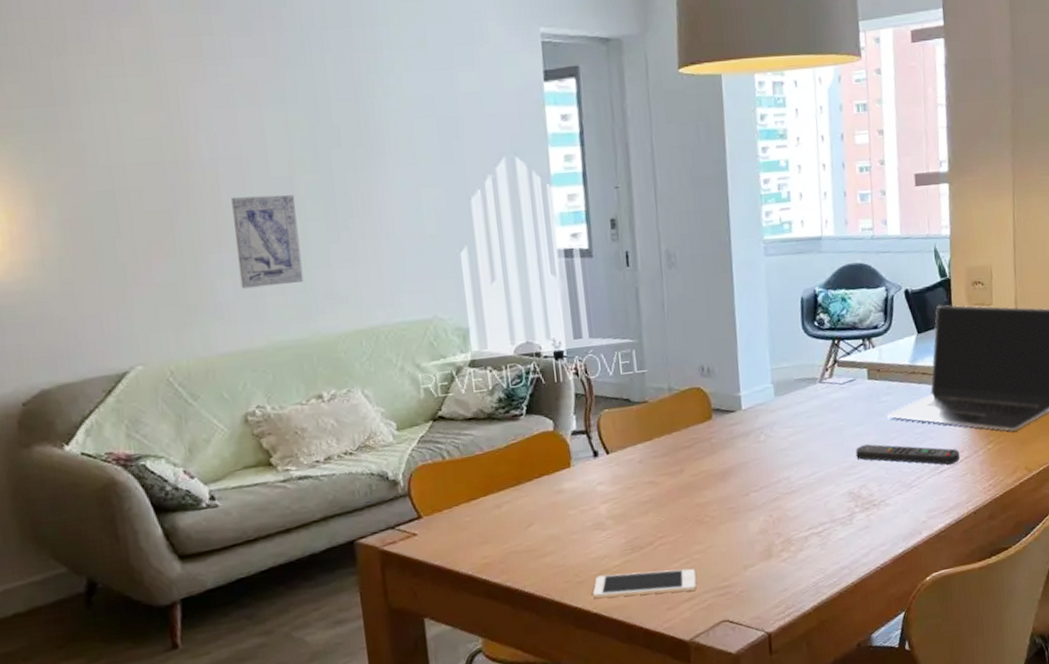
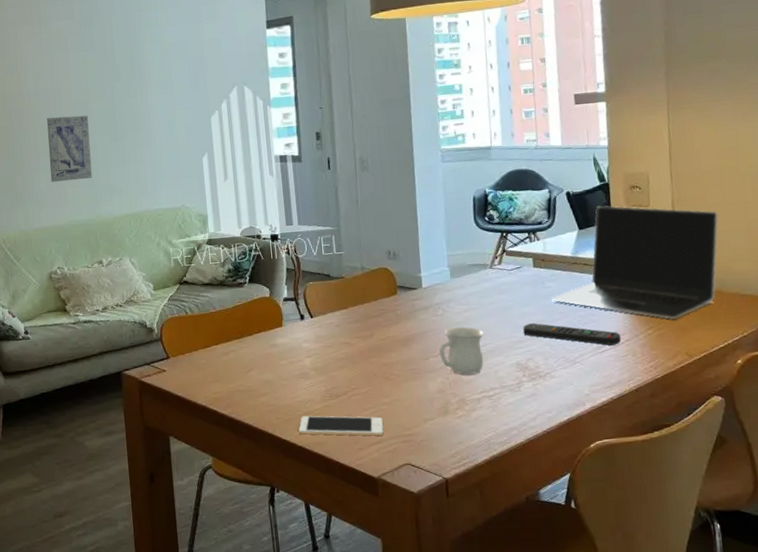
mug: none [762,453,812,510] -> present [439,327,484,375]

